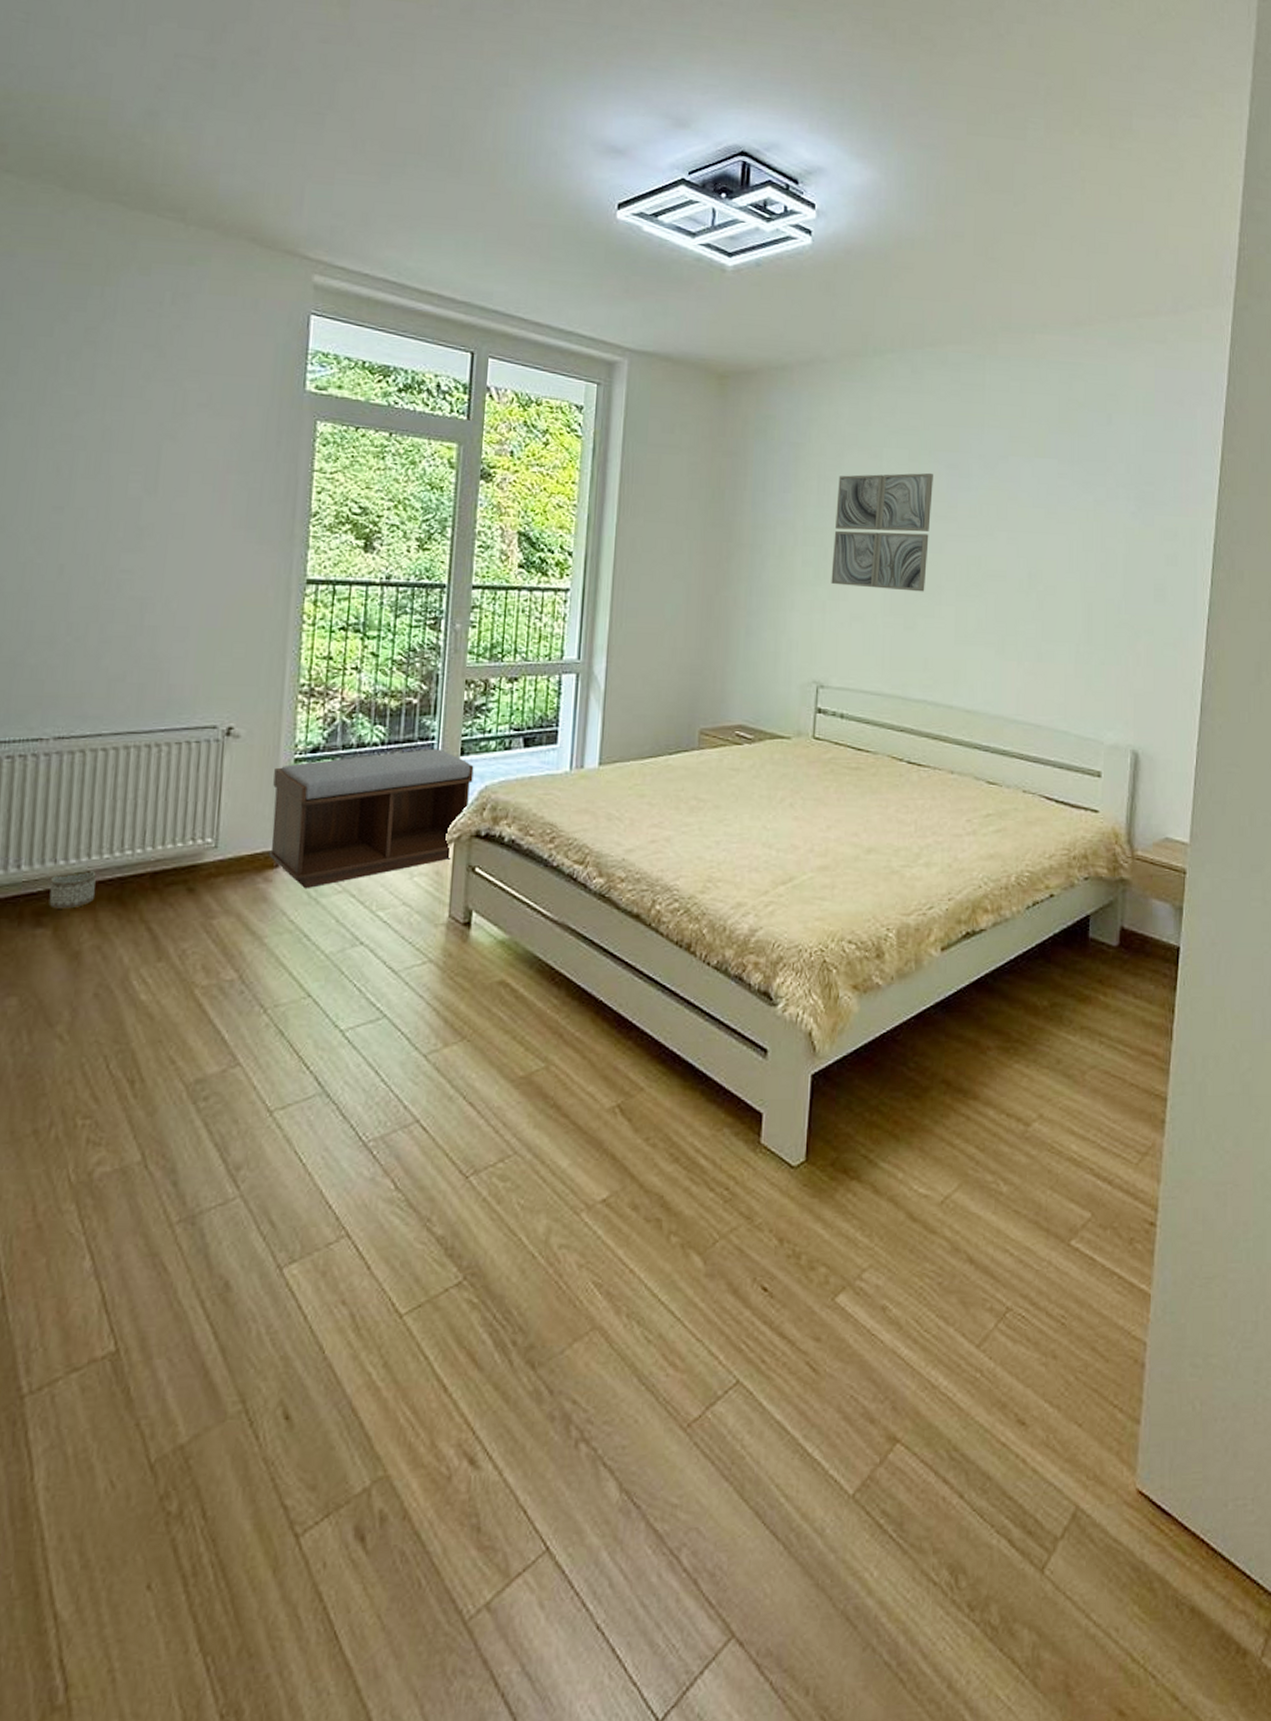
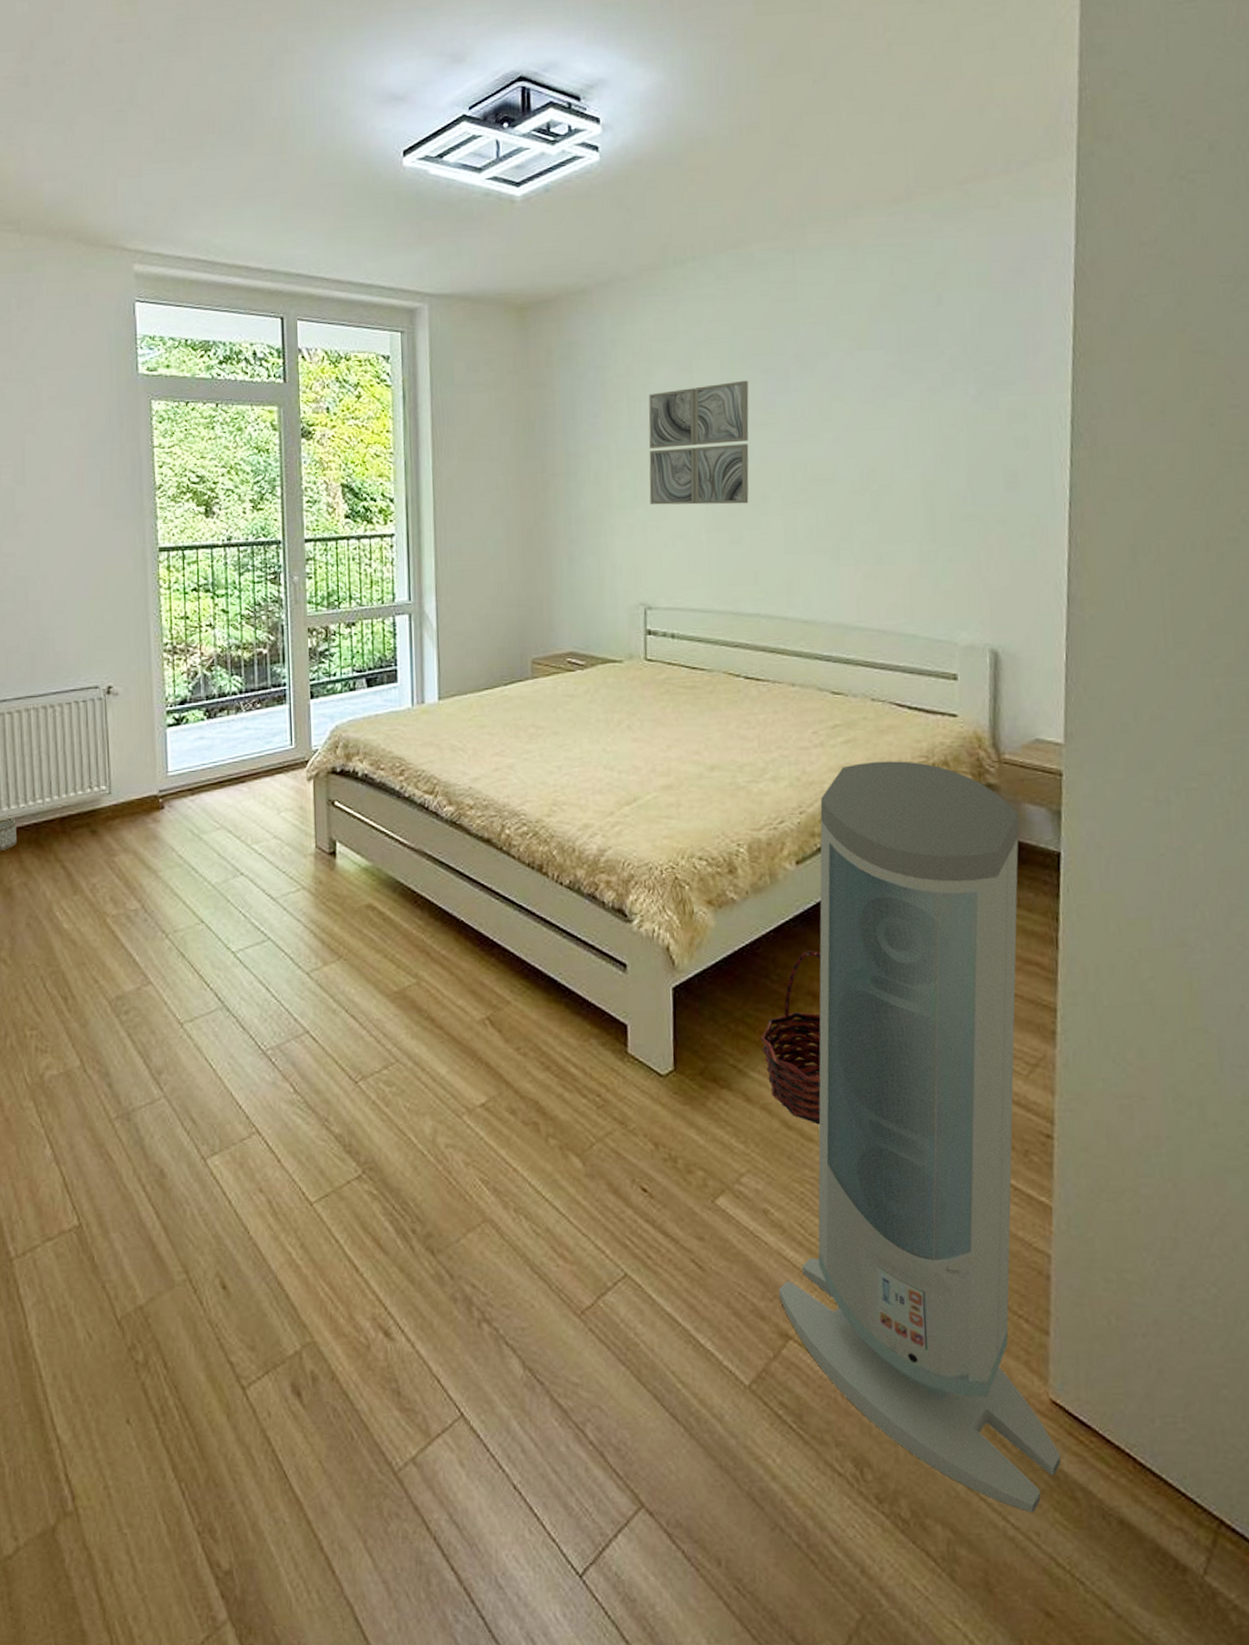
bench: present [268,748,474,889] -> none [151,694,324,827]
air purifier: none [889,852,1146,1609] -> present [778,761,1061,1514]
basket: none [893,1038,958,1216] -> present [760,950,822,1125]

